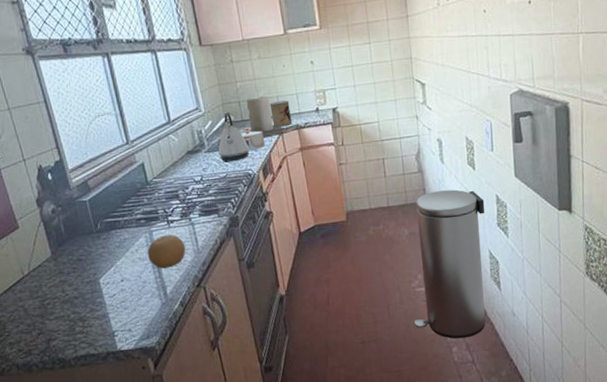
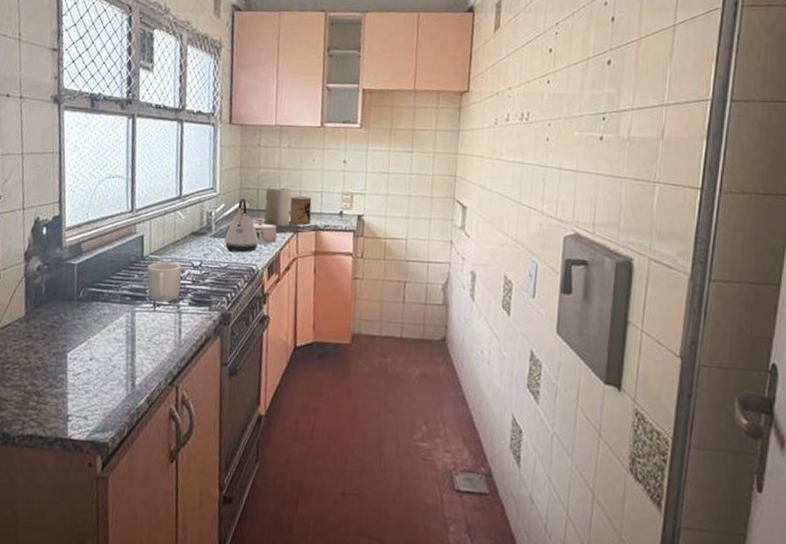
fruit: present [147,234,186,269] -> none [124,318,167,356]
mug: none [153,182,189,219] -> present [147,262,182,302]
pedal bin: present [414,189,486,339] -> none [408,331,516,518]

